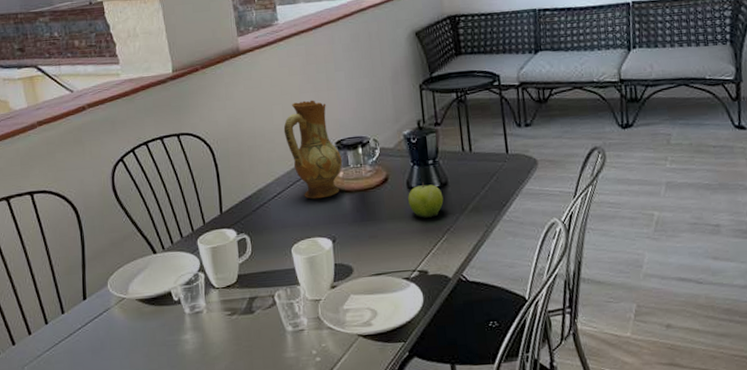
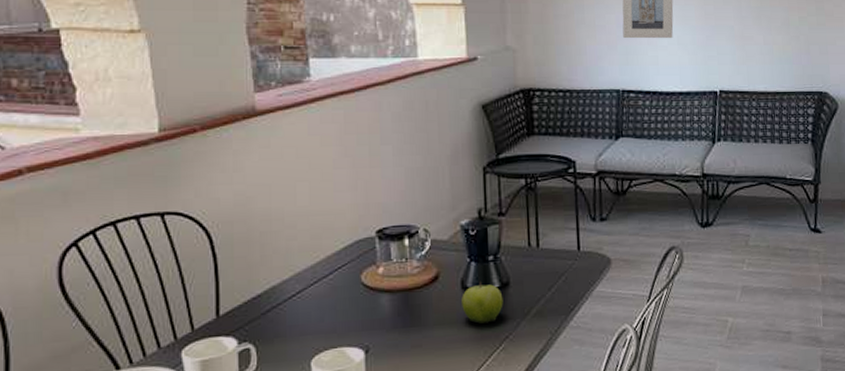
ceramic jug: present [283,100,343,199] -> none [309,178,384,300]

